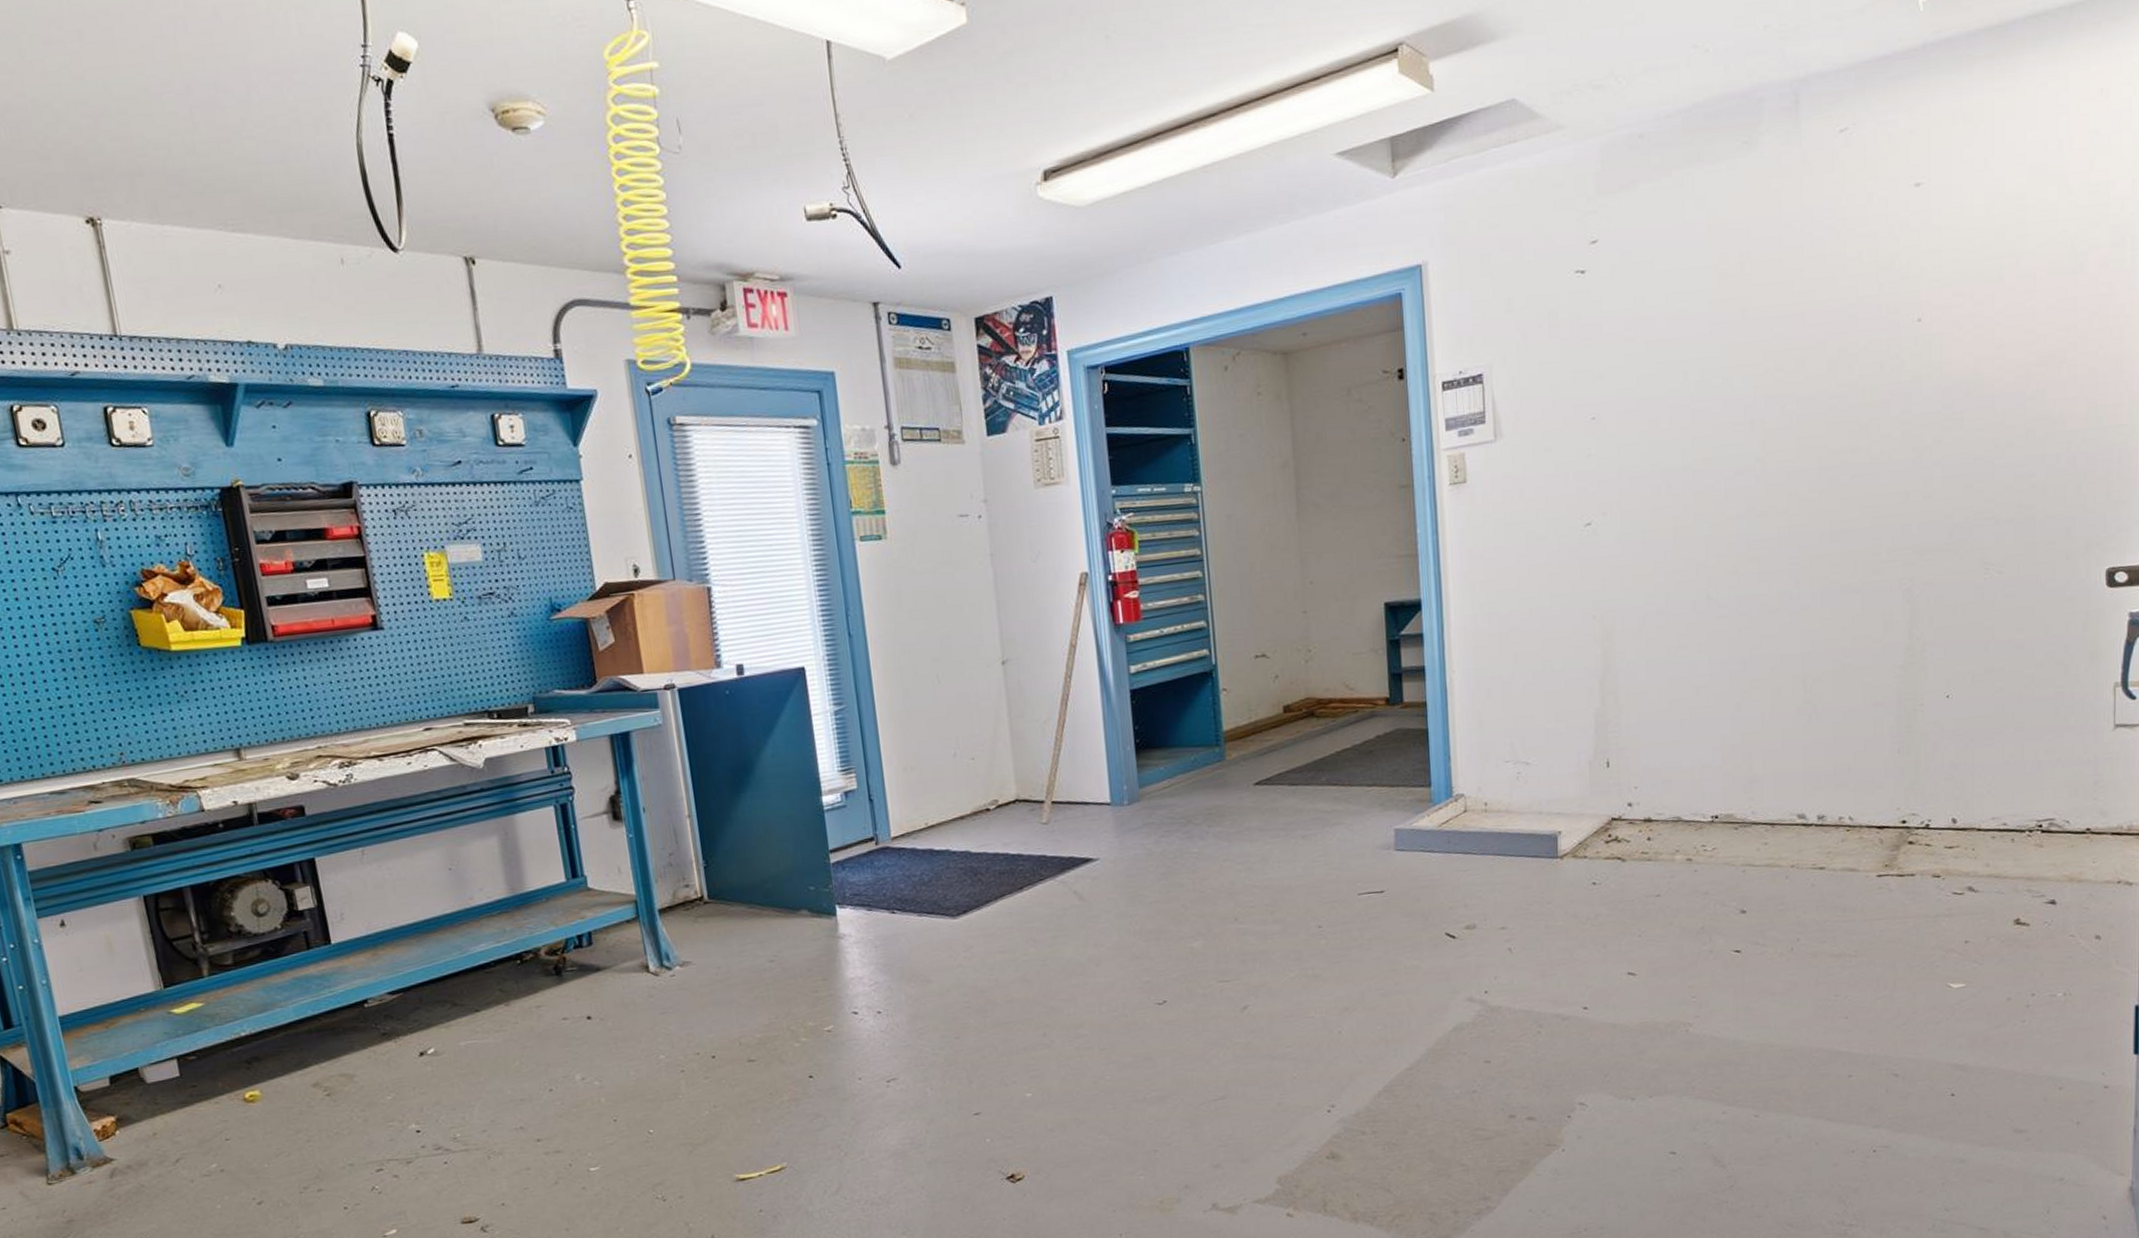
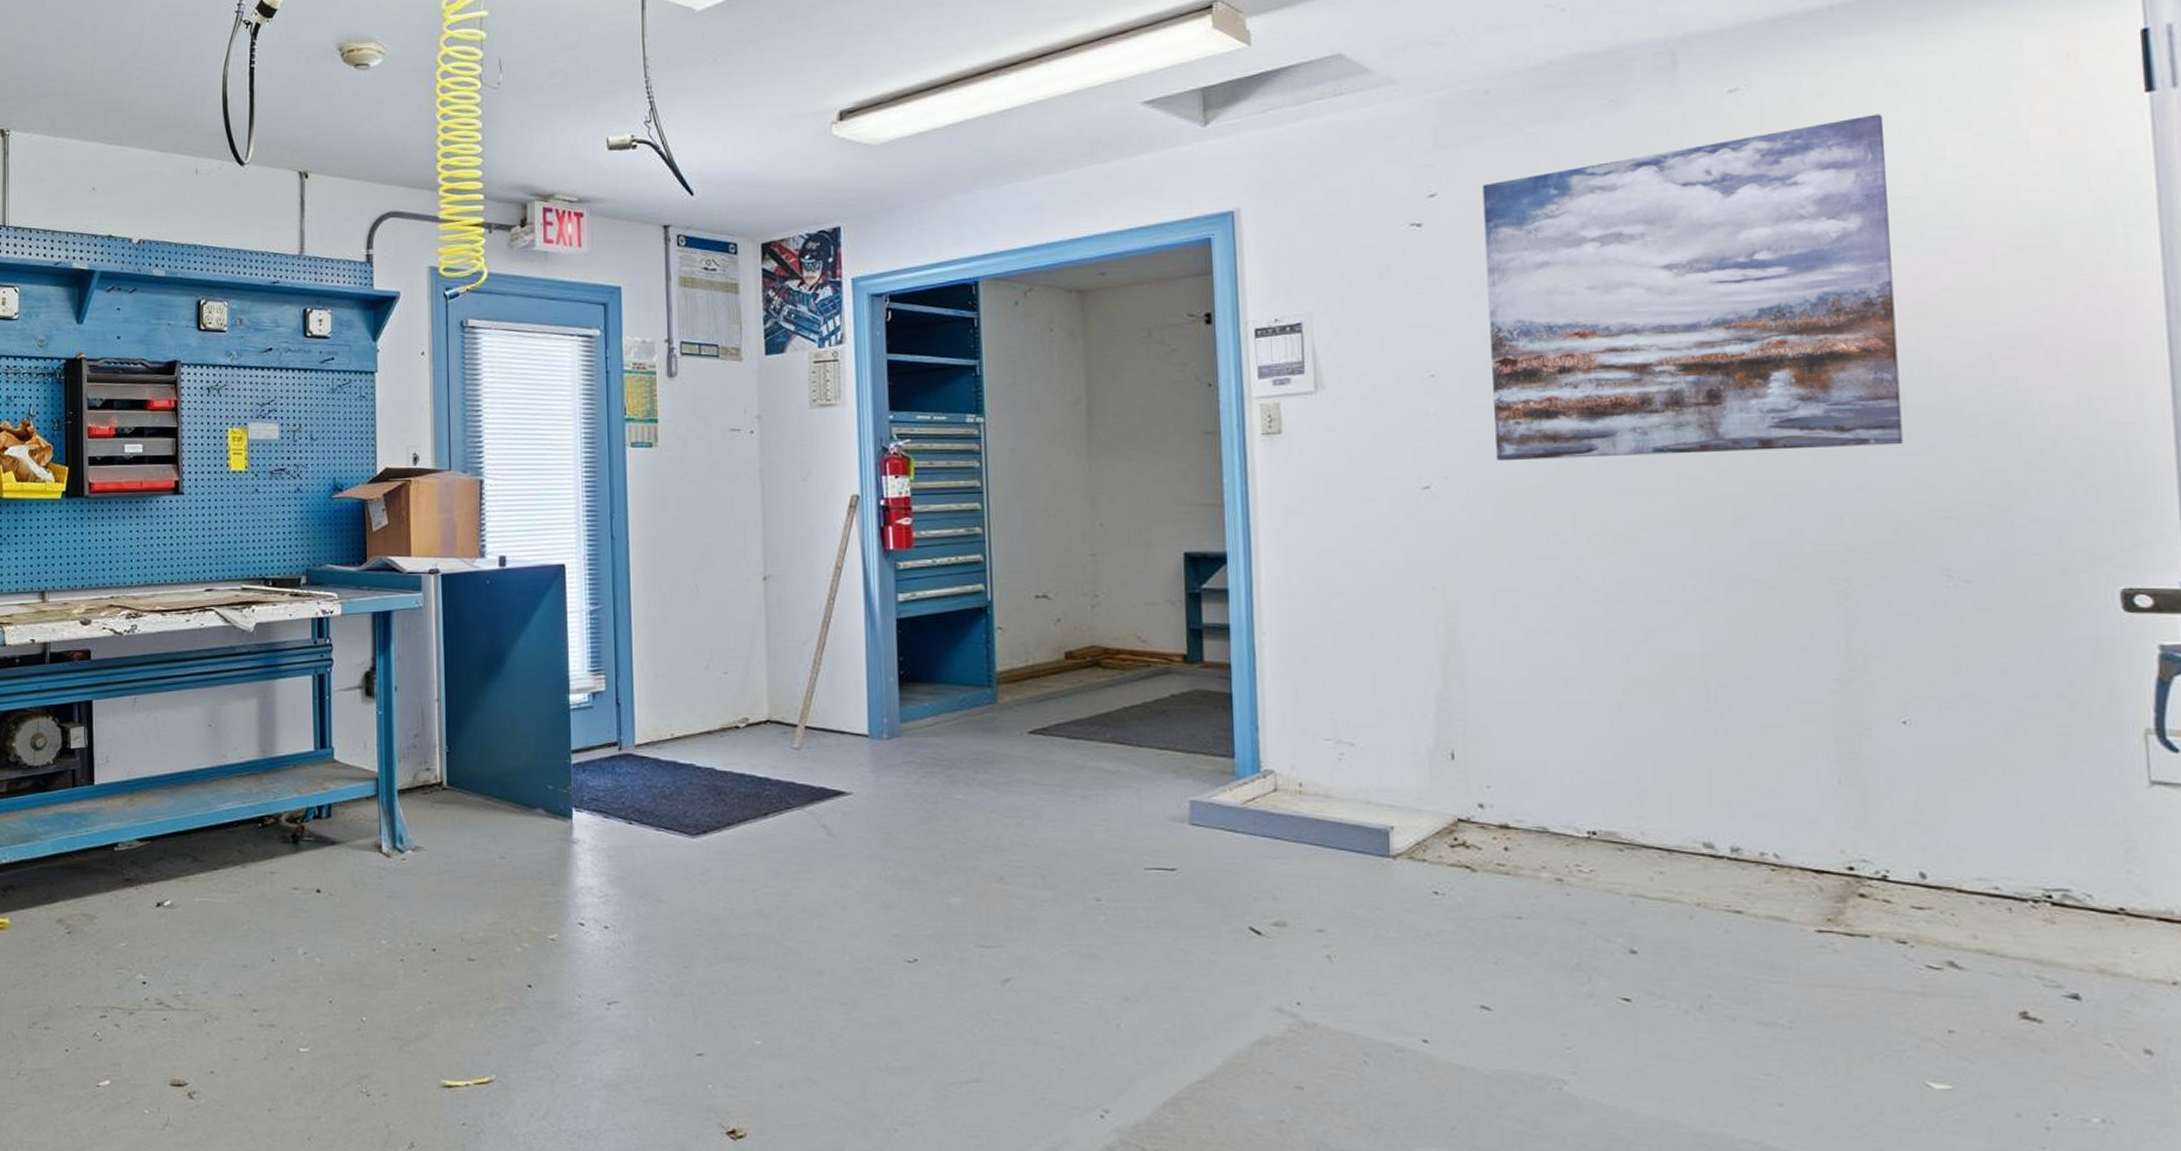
wall art: none [1636,150,1960,494] -> present [1482,114,1903,460]

